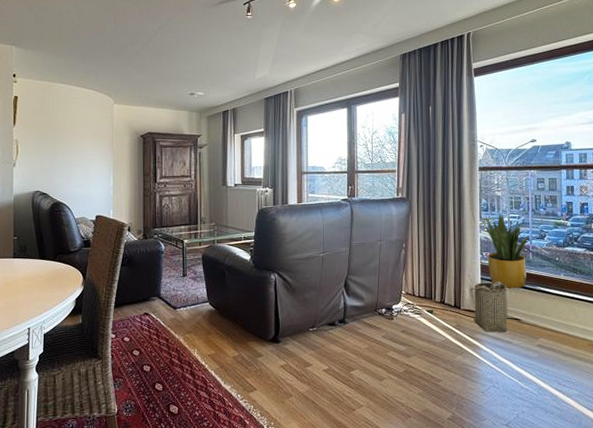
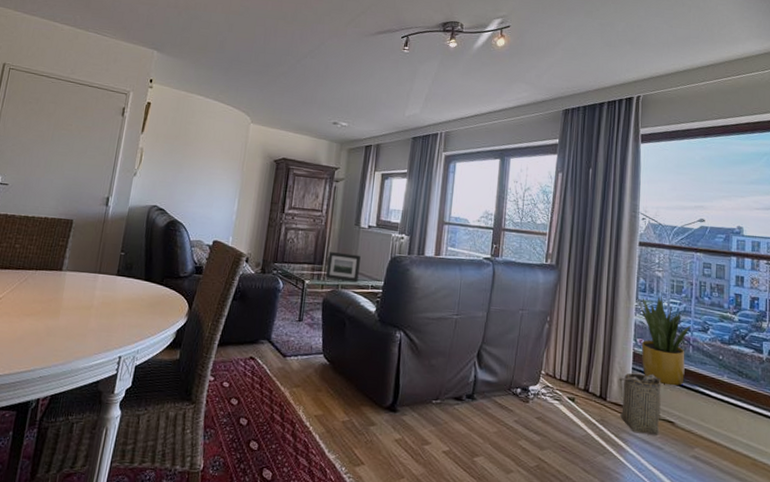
picture frame: none [202,211,231,237] -> present [326,252,361,283]

